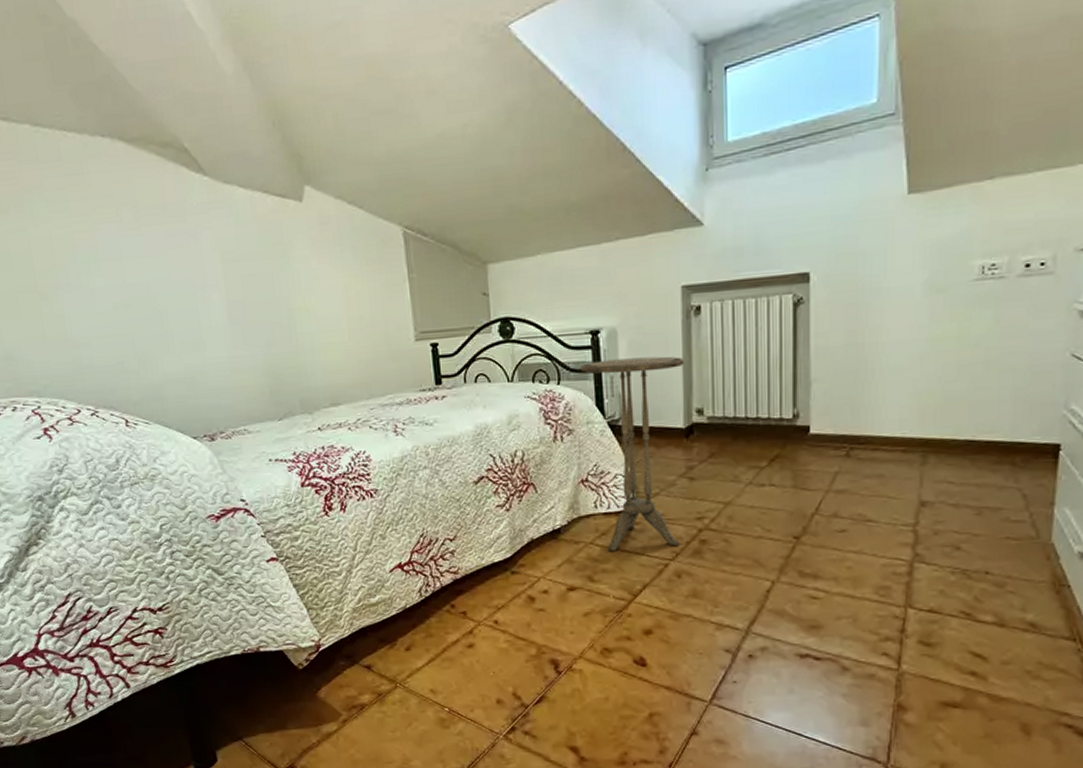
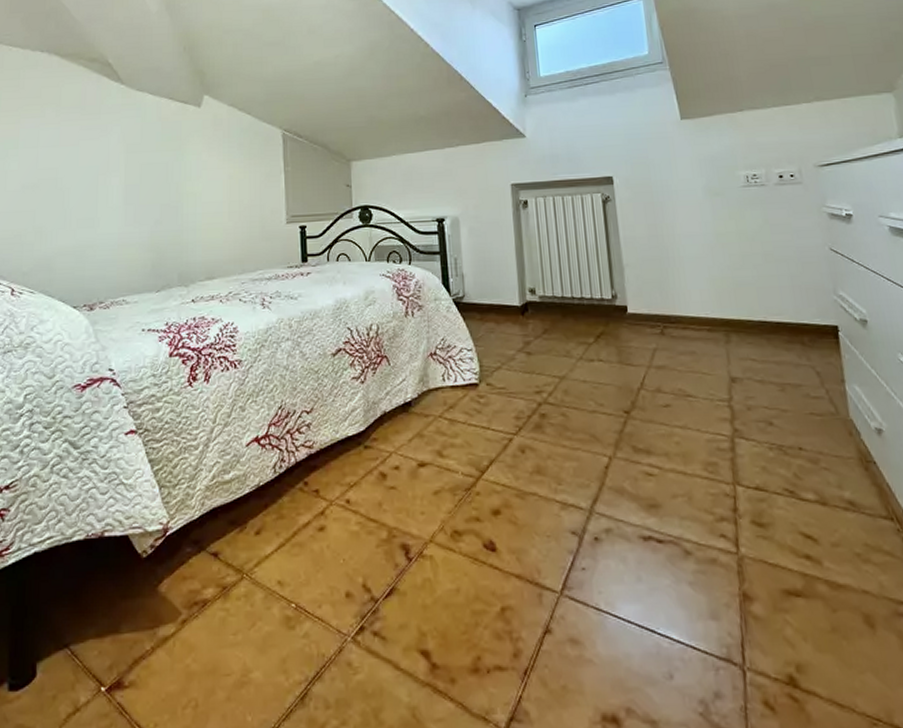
side table: present [581,356,684,552] -> none [429,242,522,426]

